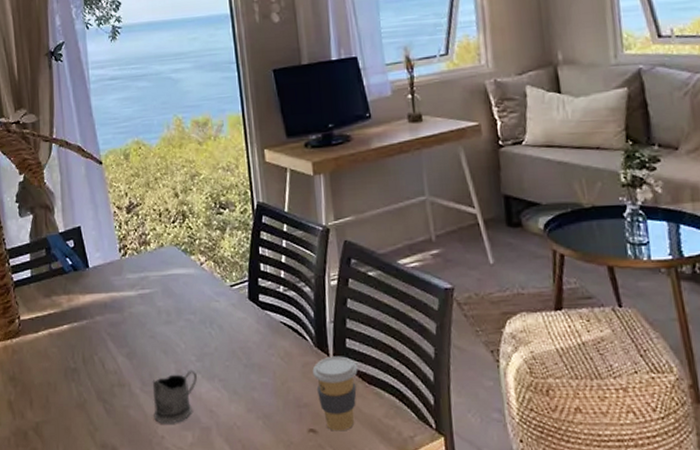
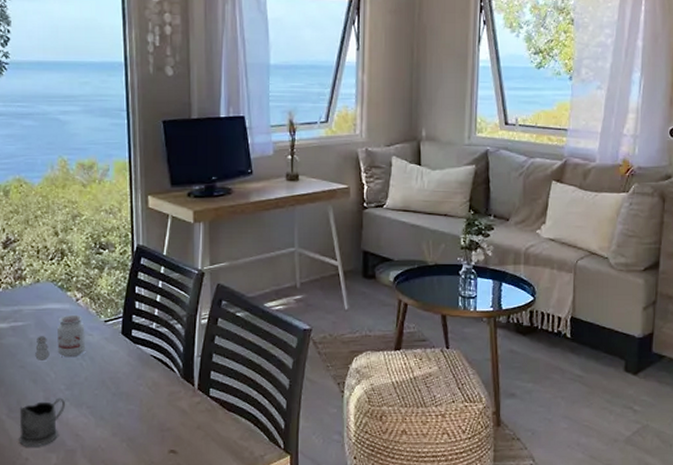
candle: none [164,279,214,331] -> present [35,314,86,362]
coffee cup: present [312,356,358,432] -> none [177,386,219,452]

